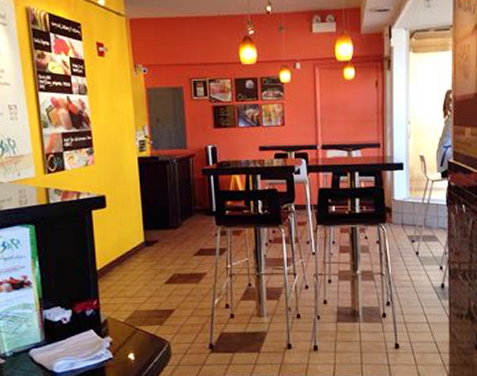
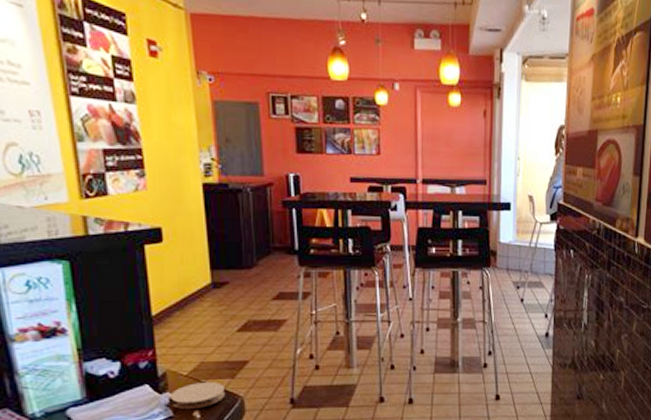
coaster: none [111,327,155,353] -> present [171,381,226,410]

